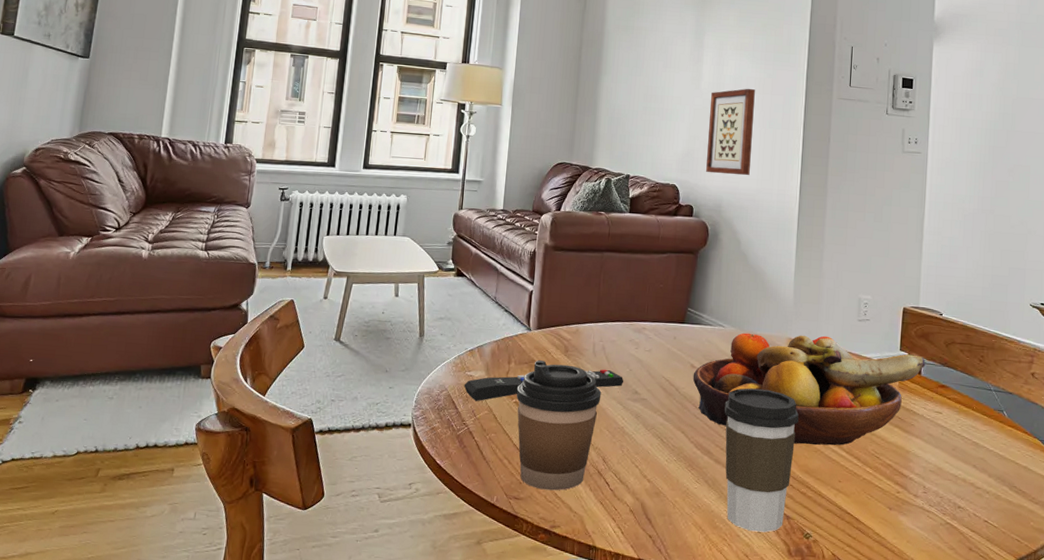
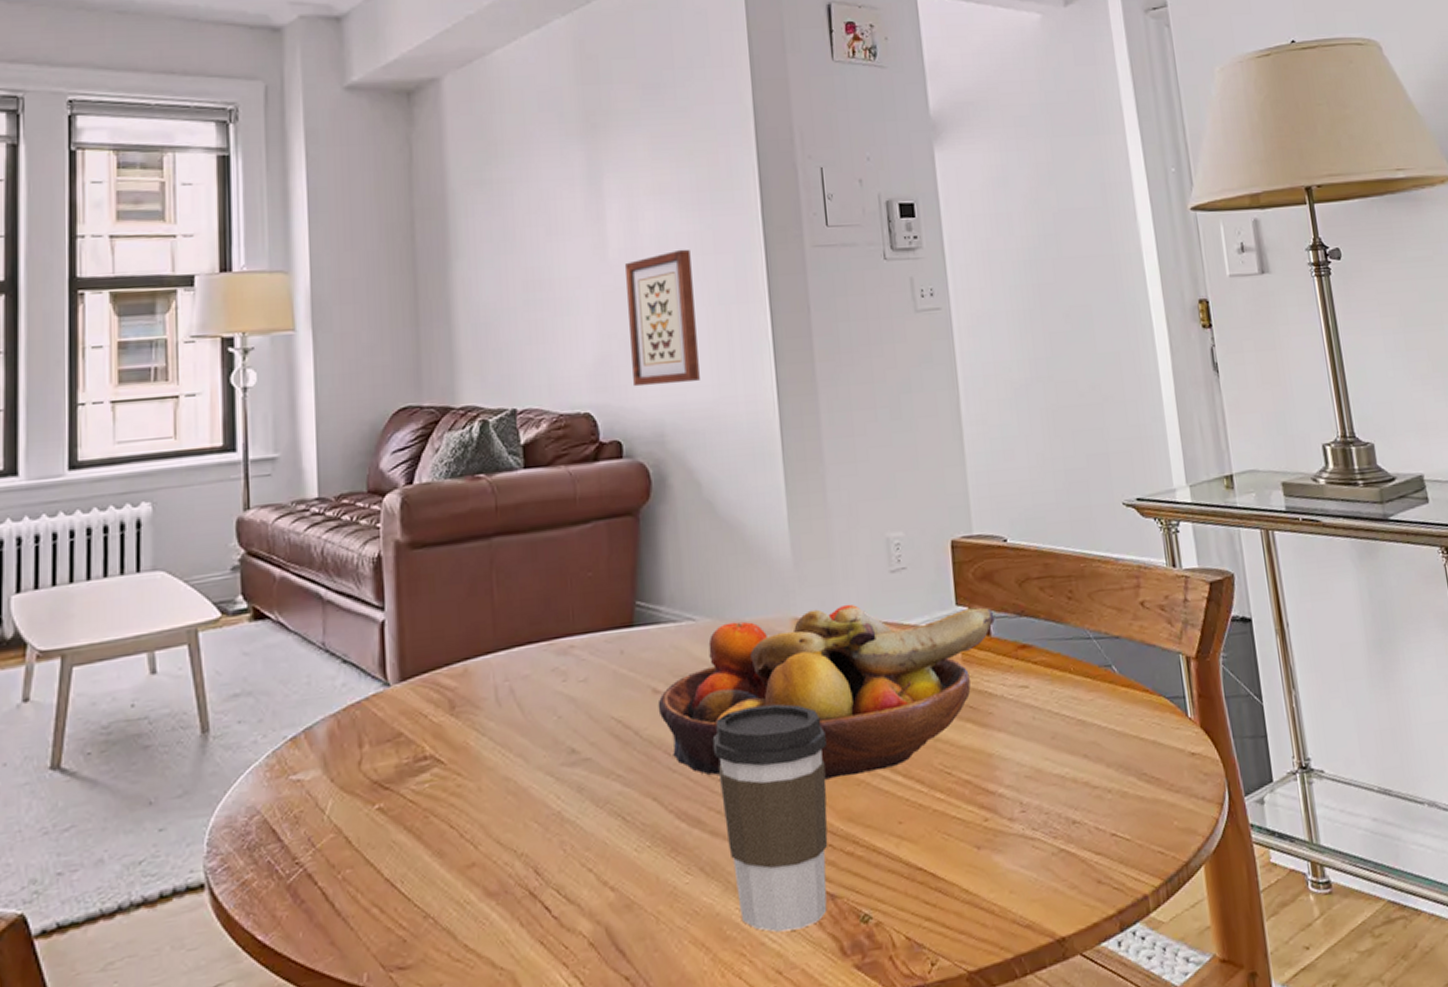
remote control: present [464,369,624,402] -> none [288,723,552,822]
coffee cup: present [516,360,602,491] -> none [378,729,519,944]

